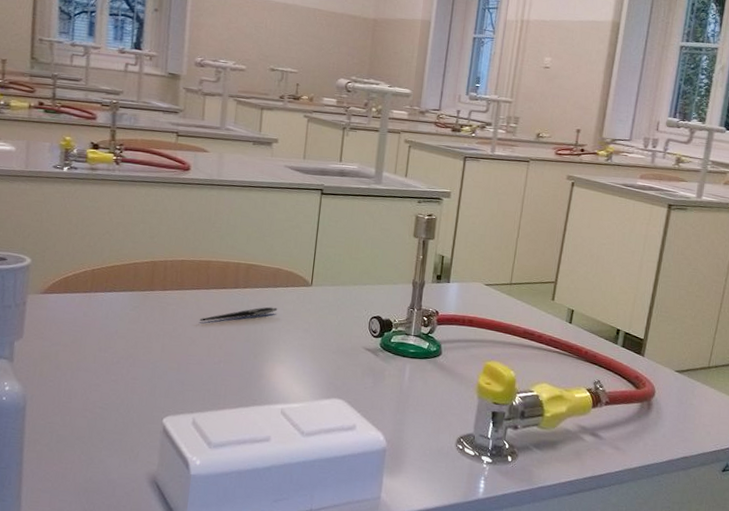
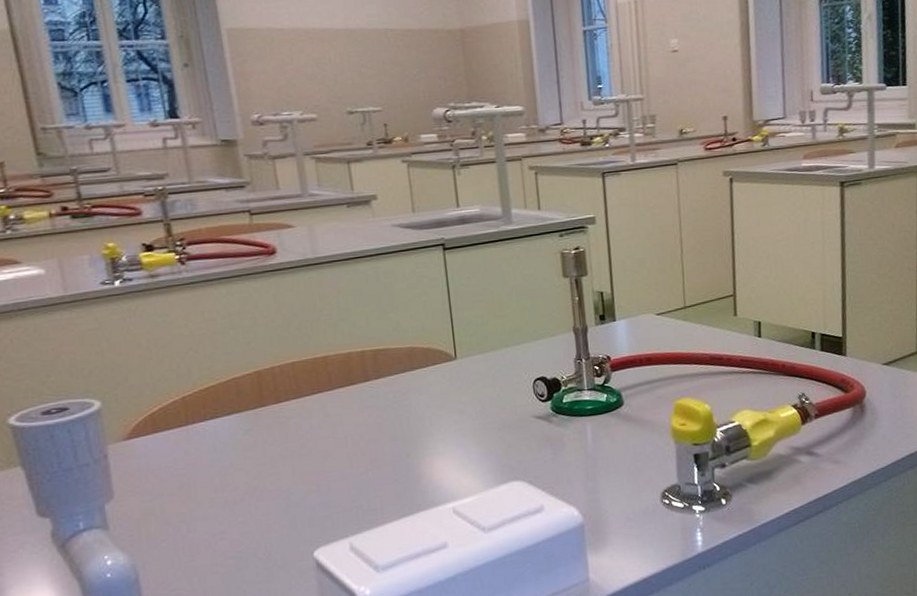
pen: present [200,307,278,322] -> none [331,393,422,429]

